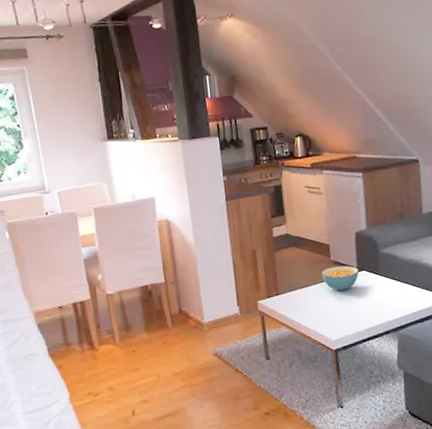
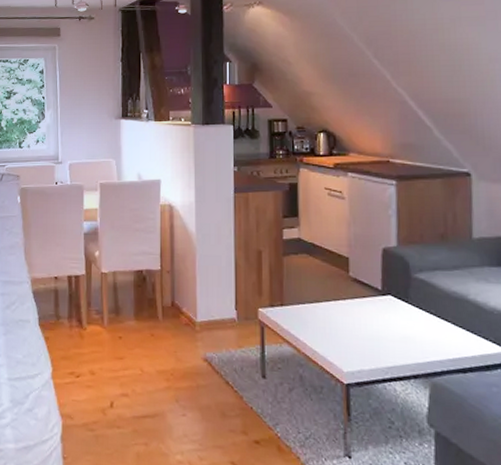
cereal bowl: present [321,265,359,291] -> none [336,284,384,315]

